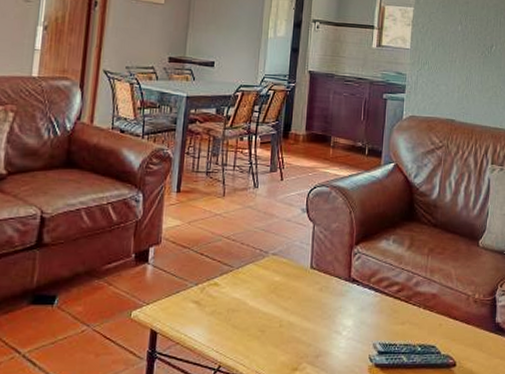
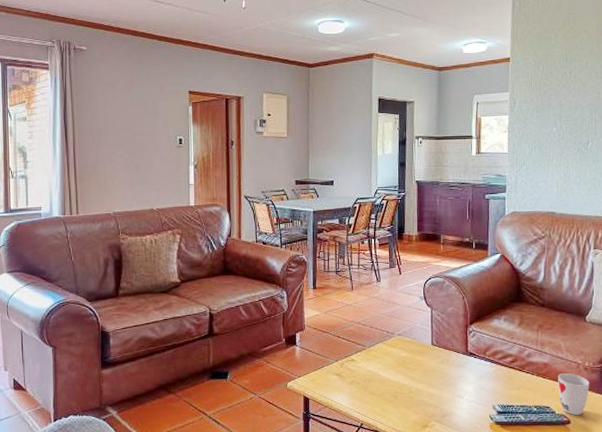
cup: none [445,306,479,356] -> present [558,373,590,415]

